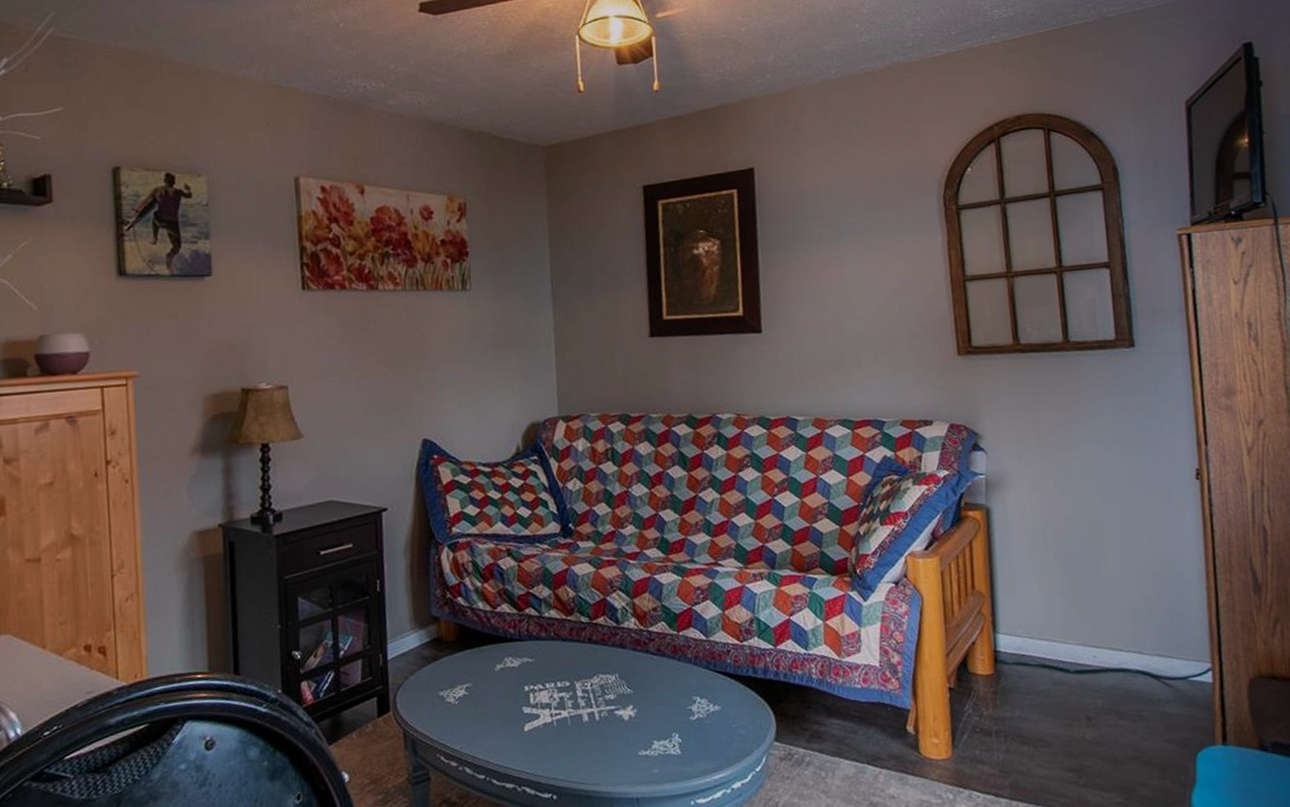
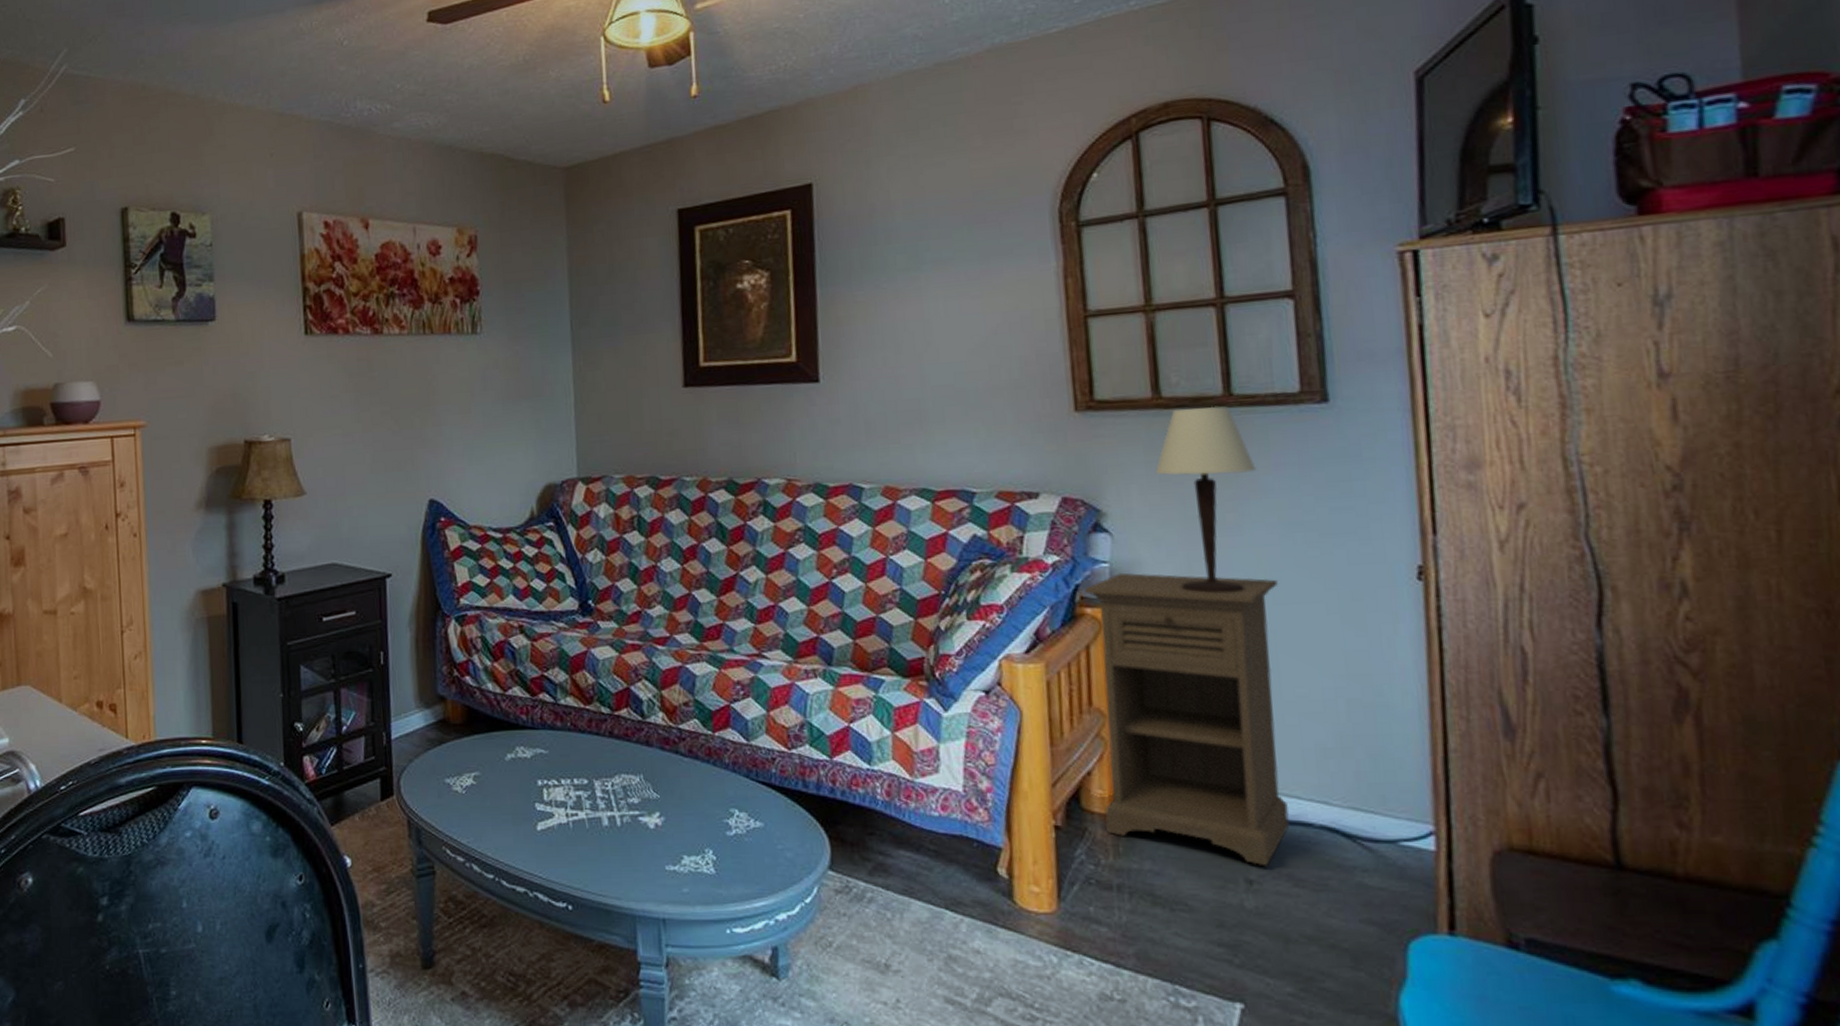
nightstand: none [967,482,1116,706] -> present [1084,572,1290,866]
table lamp: none [1016,350,1087,496] -> present [1155,406,1256,594]

